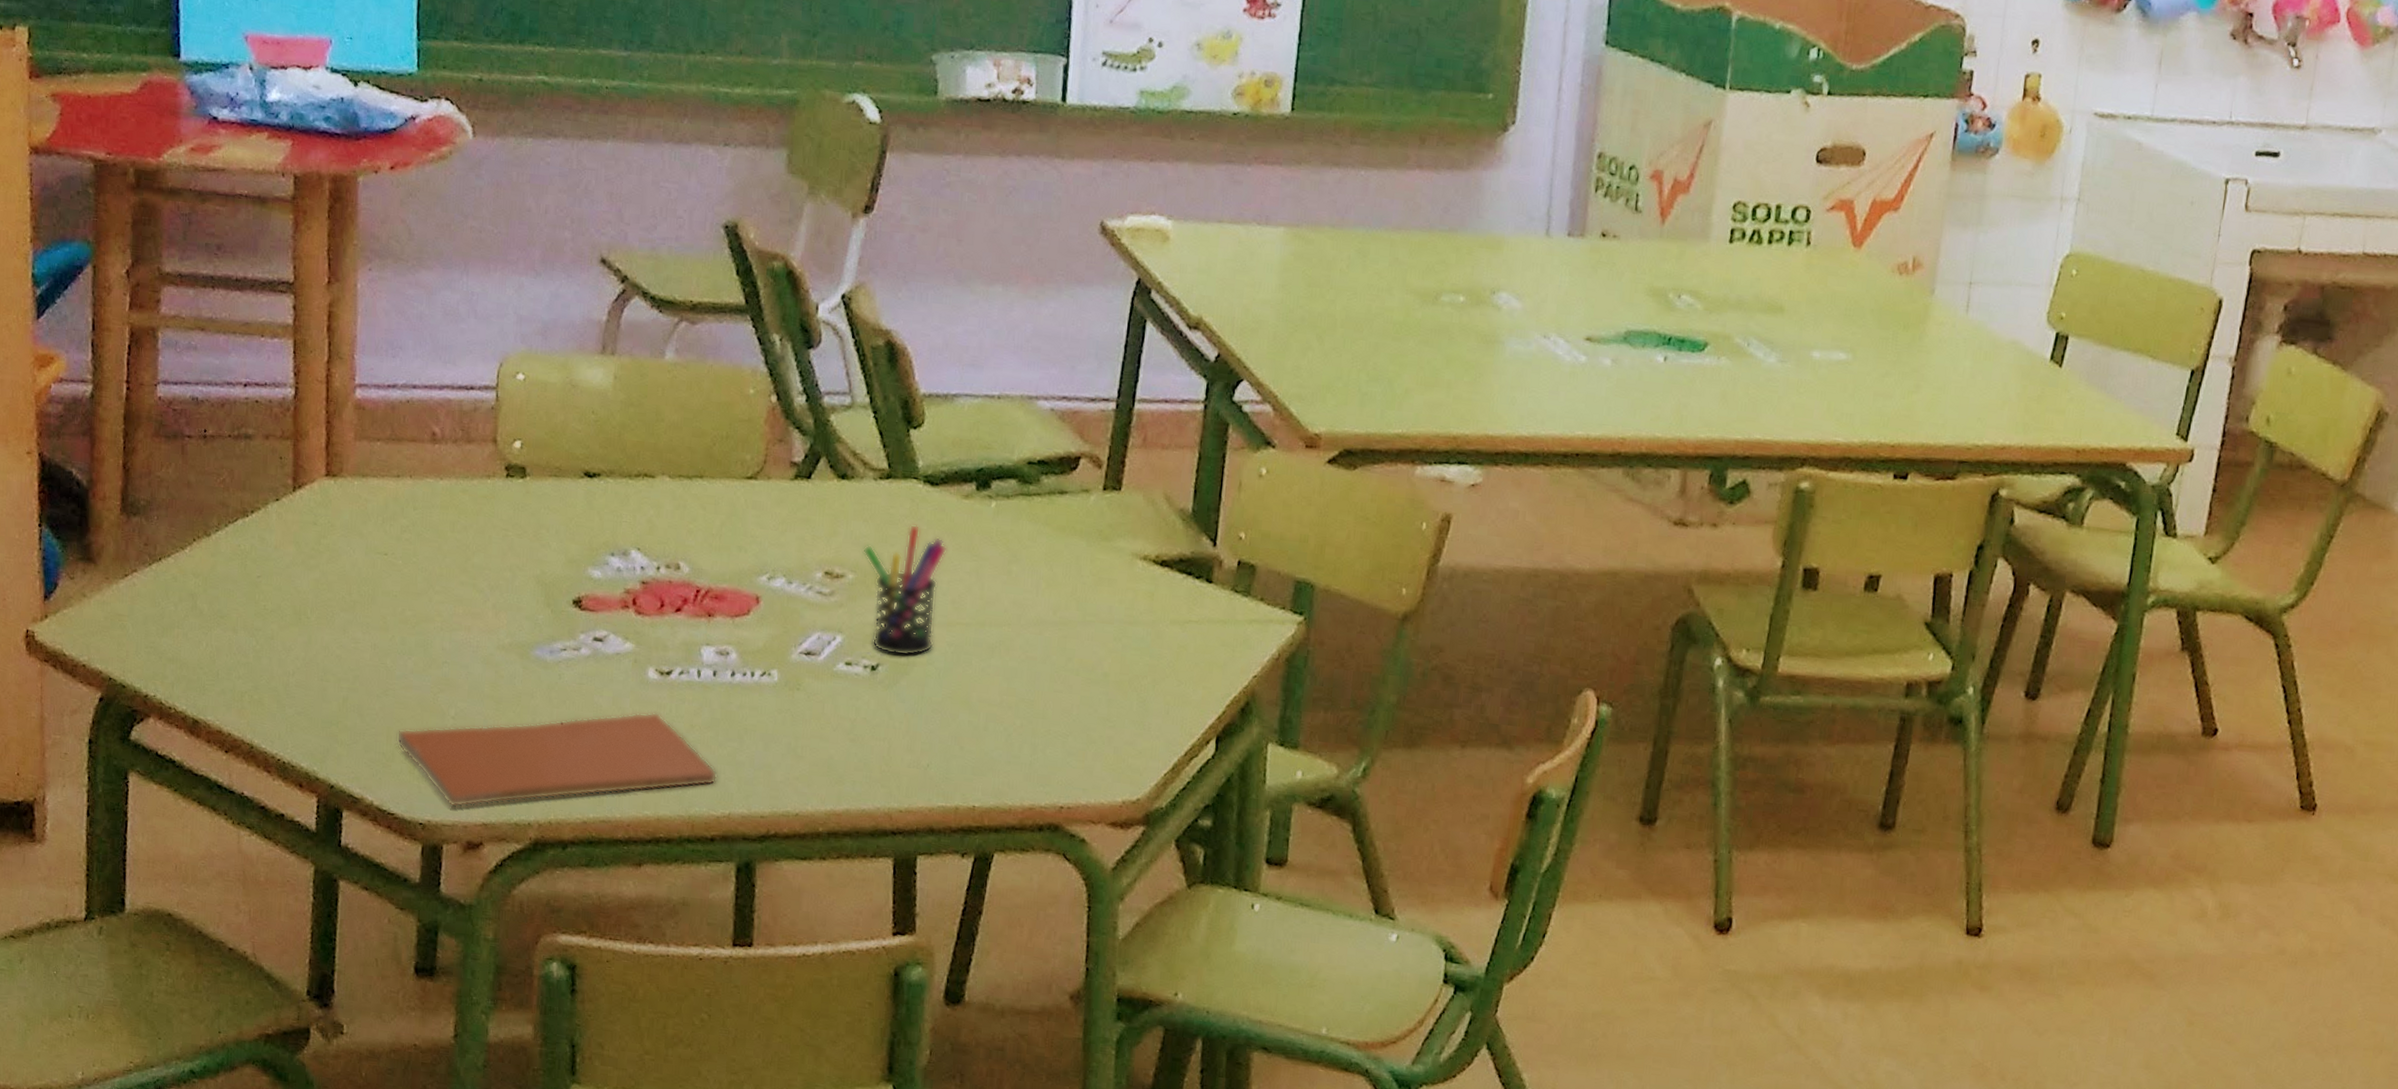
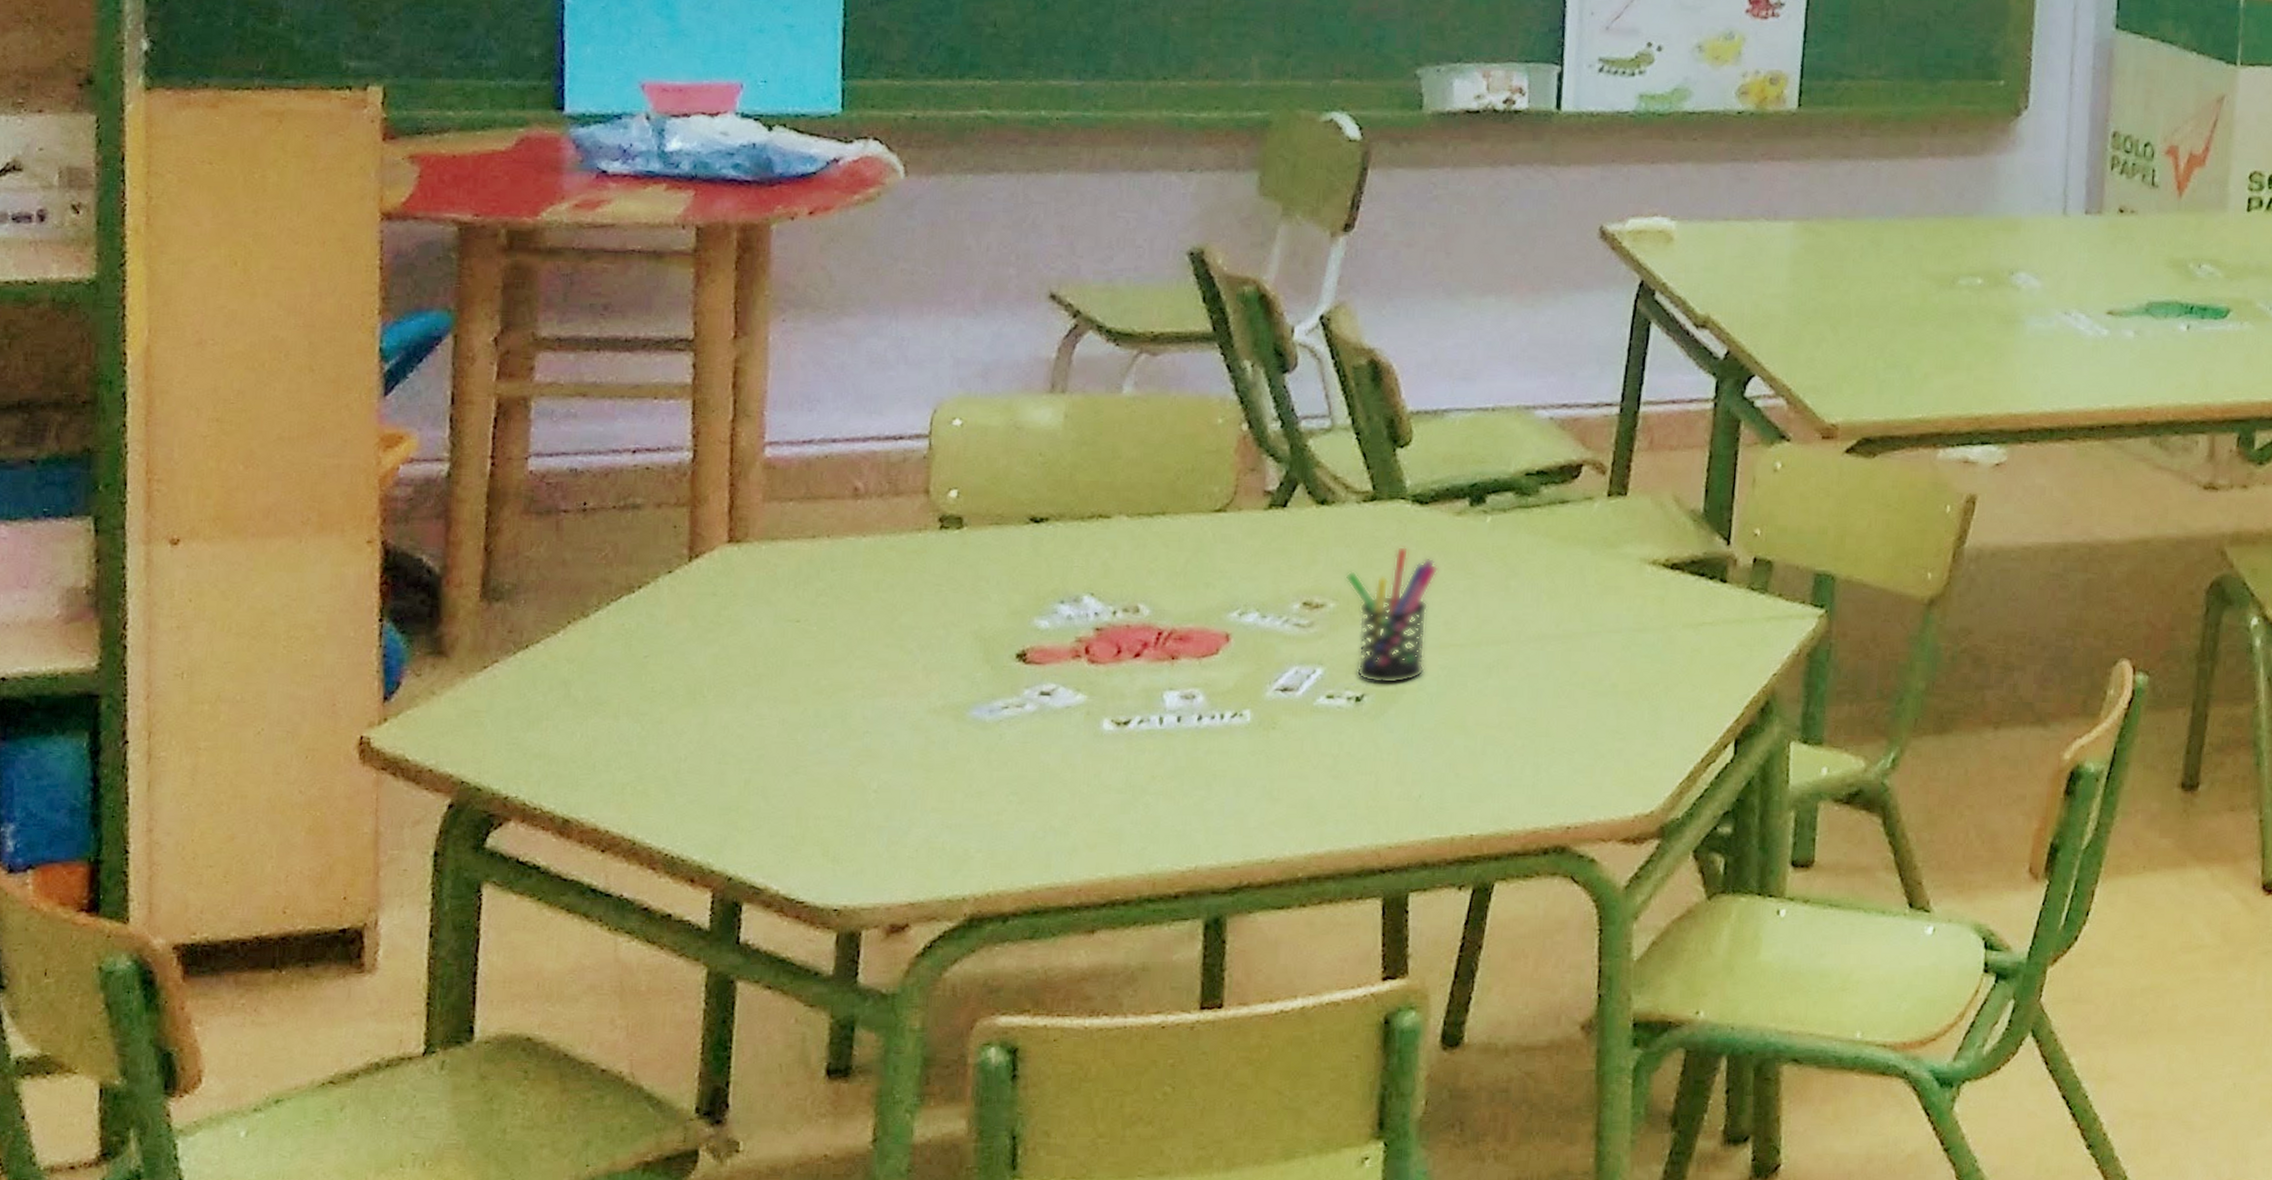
book: present [396,711,718,808] -> none [807,766,1183,889]

